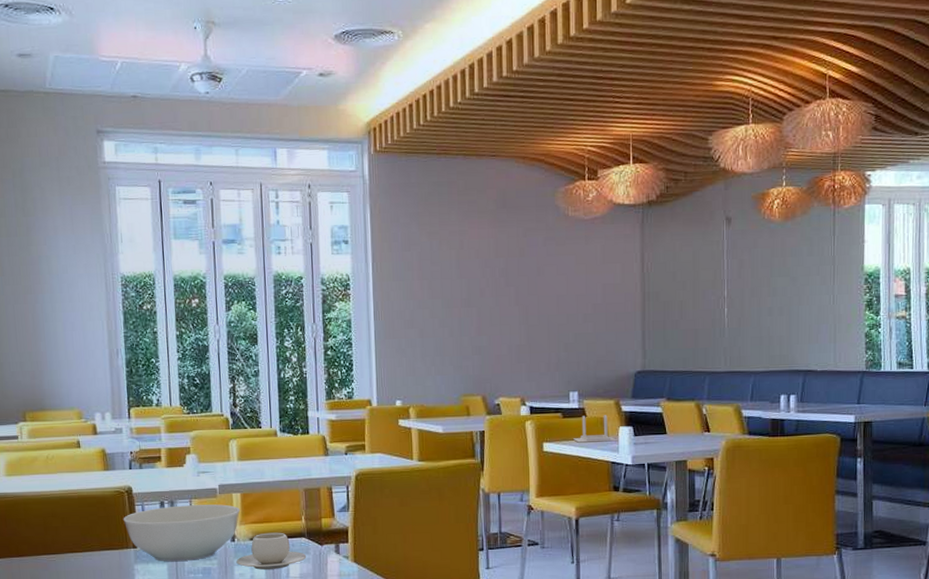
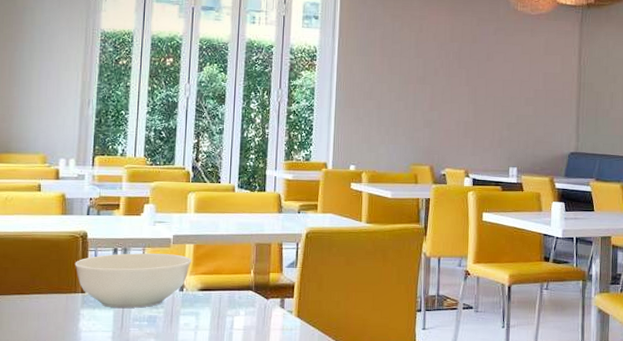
teacup: present [236,532,307,570] -> none [182,284,252,321]
napkin holder: present [573,415,619,443] -> none [511,190,551,216]

